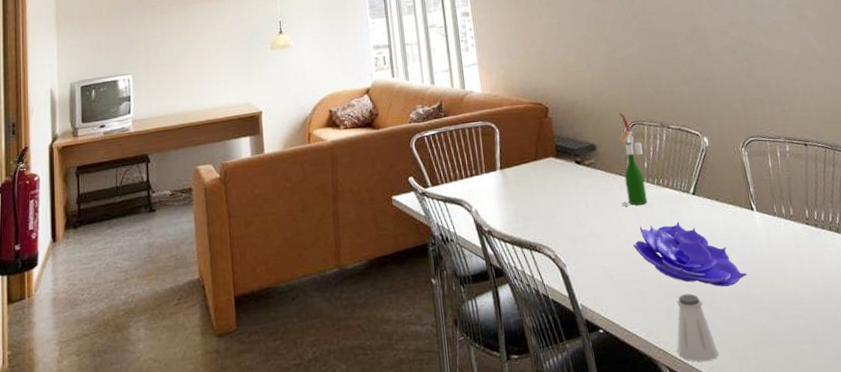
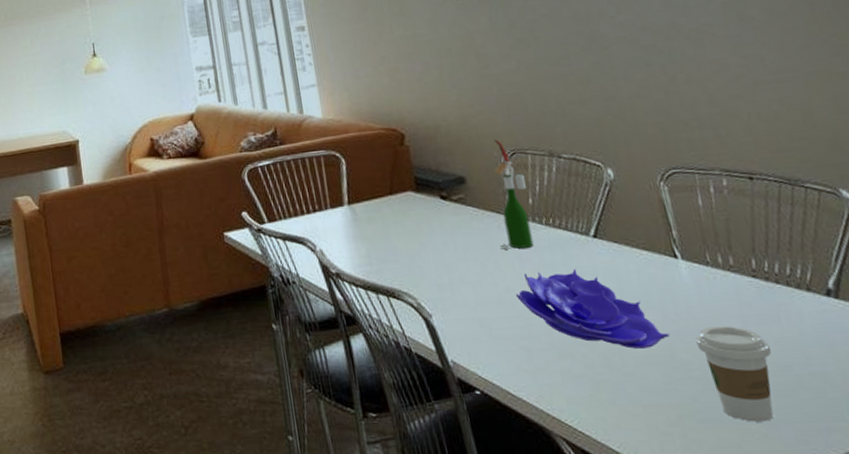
saltshaker: present [676,294,719,362] -> none [574,355,632,436]
coffee cup: none [766,264,820,343] -> present [696,326,774,422]

